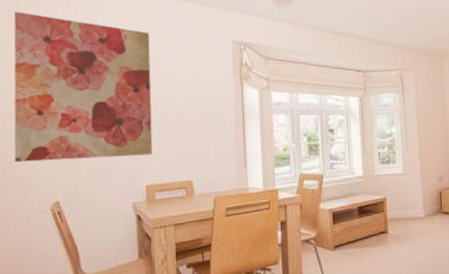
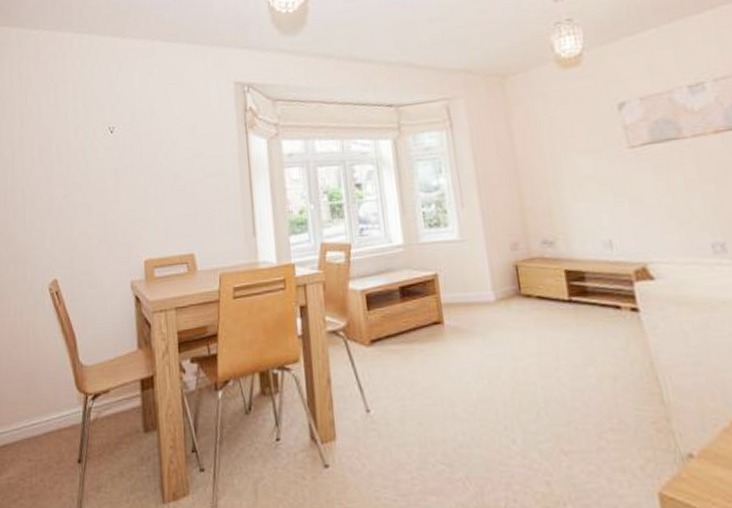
wall art: present [14,12,153,163] -> none [15,73,151,236]

